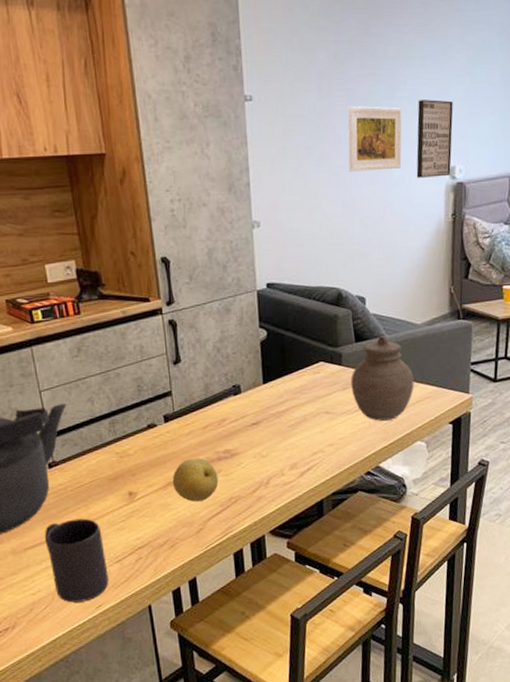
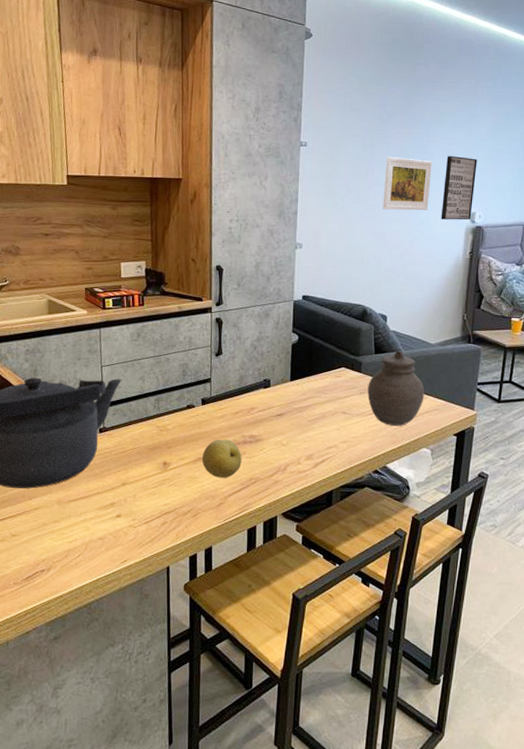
mug: present [44,518,109,603] -> none [86,480,136,555]

